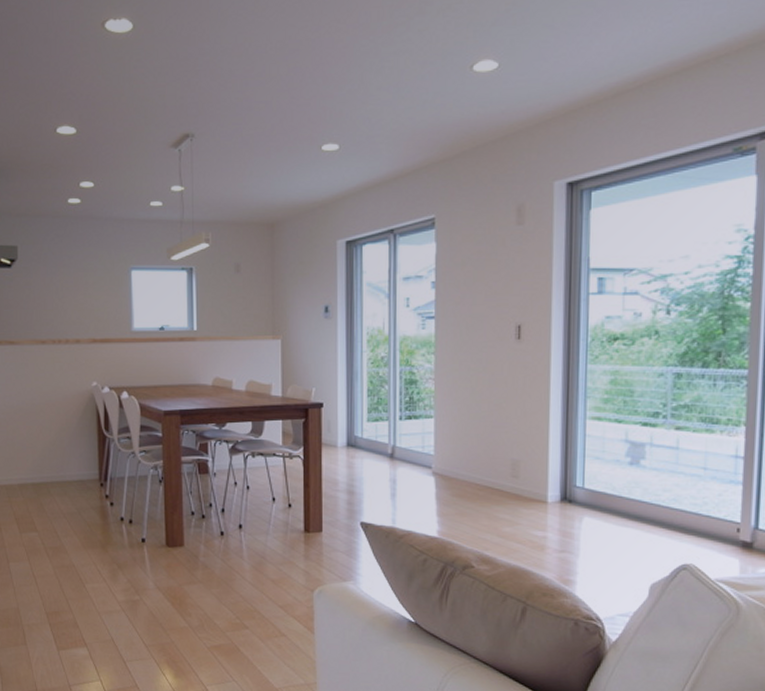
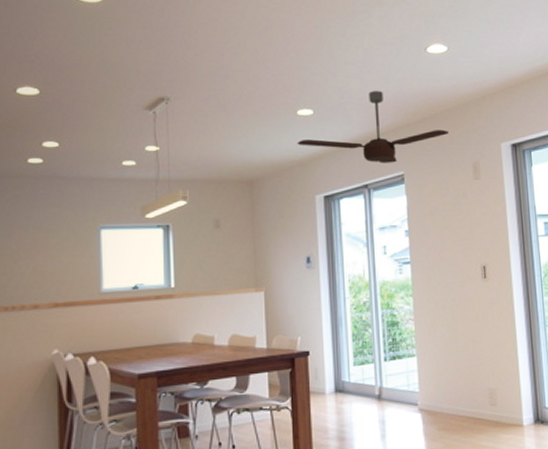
ceiling fan: none [320,120,491,205] -> present [297,91,449,163]

